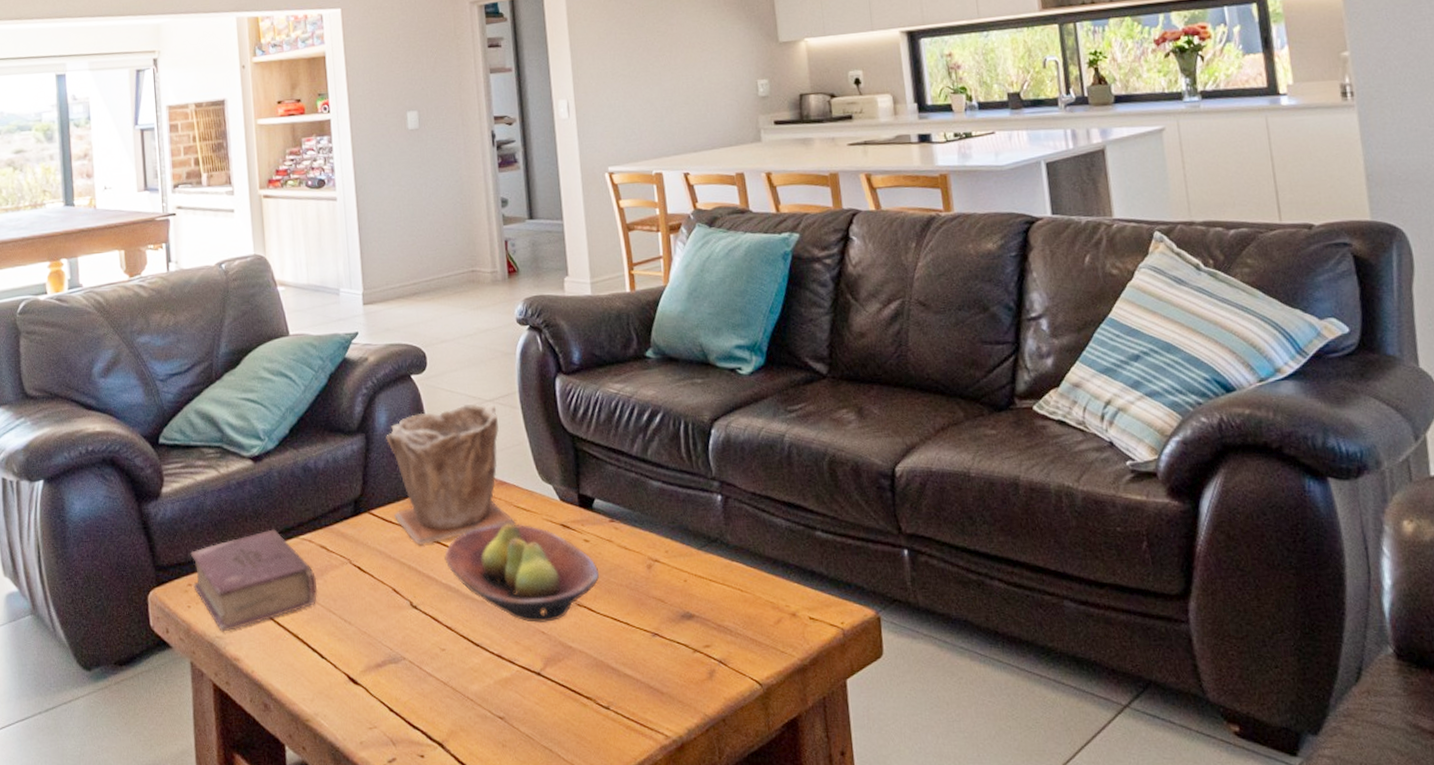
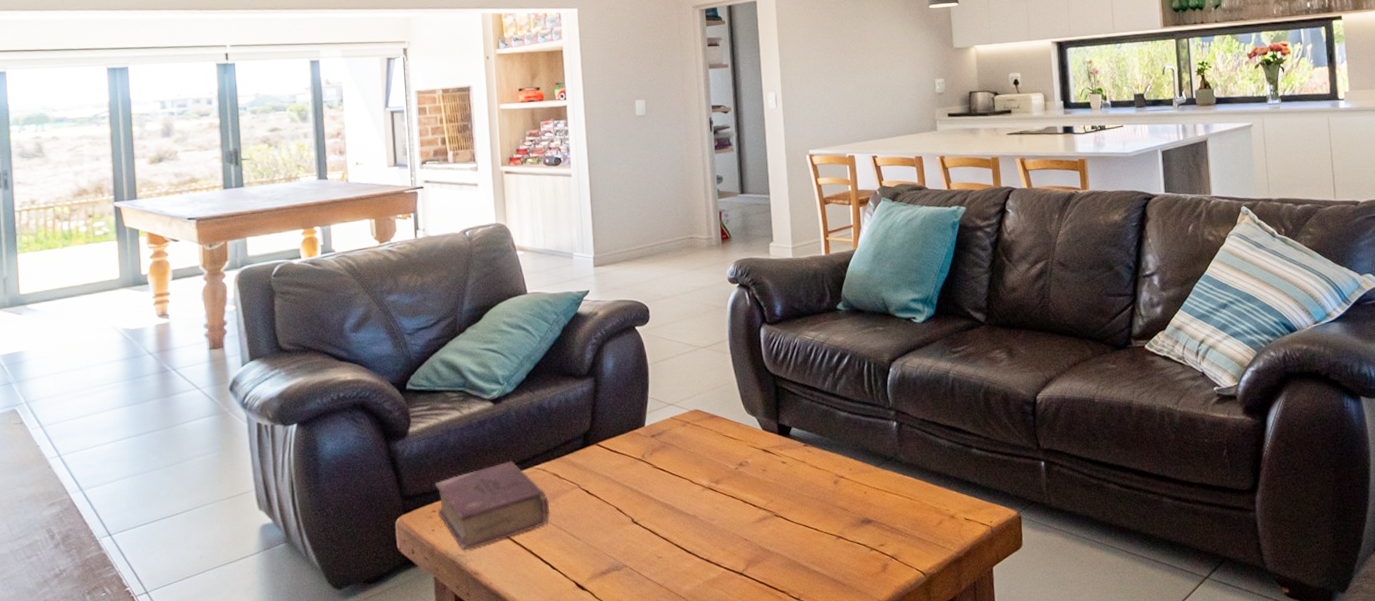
plant pot: present [386,403,516,545] -> none [612,350,725,470]
fruit bowl: present [444,523,600,623] -> none [662,449,795,532]

